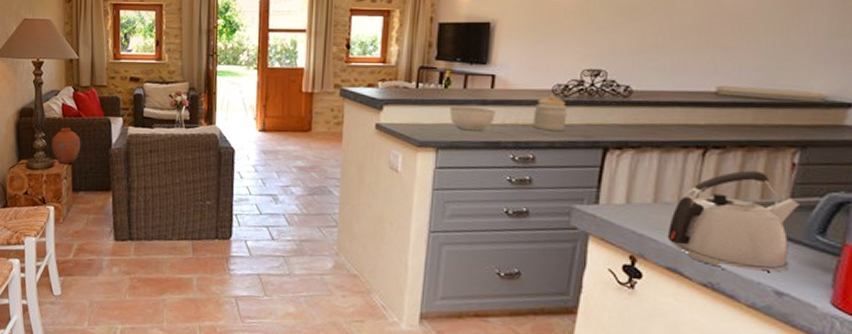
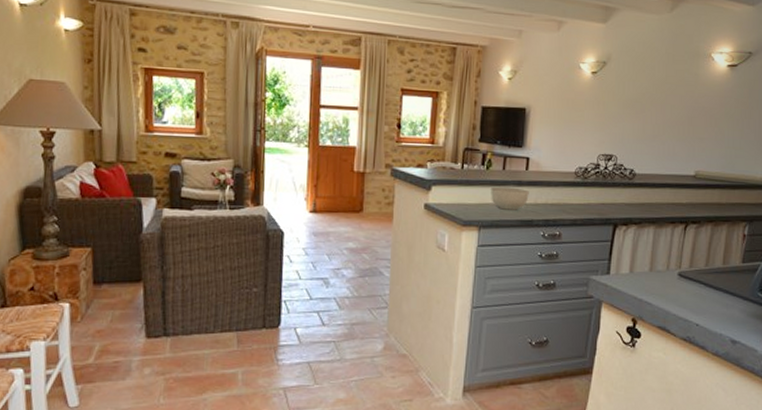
vase: present [51,127,81,165] -> none [65,209,105,254]
jar: present [532,95,569,132] -> none [559,177,588,210]
kettle: present [667,170,801,272] -> none [659,241,748,324]

